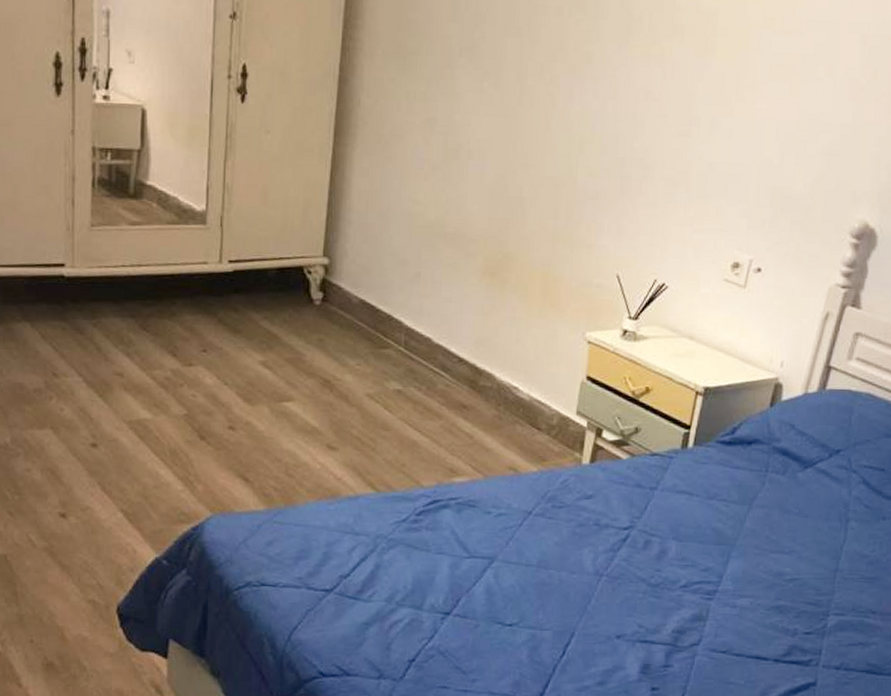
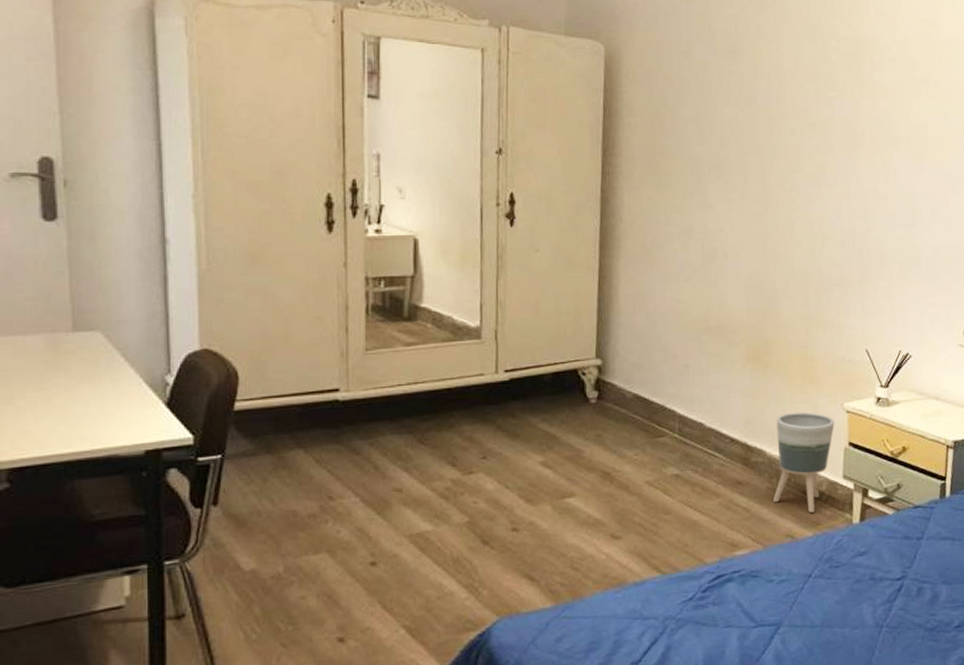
planter: none [499,337,573,447] -> present [773,412,835,513]

